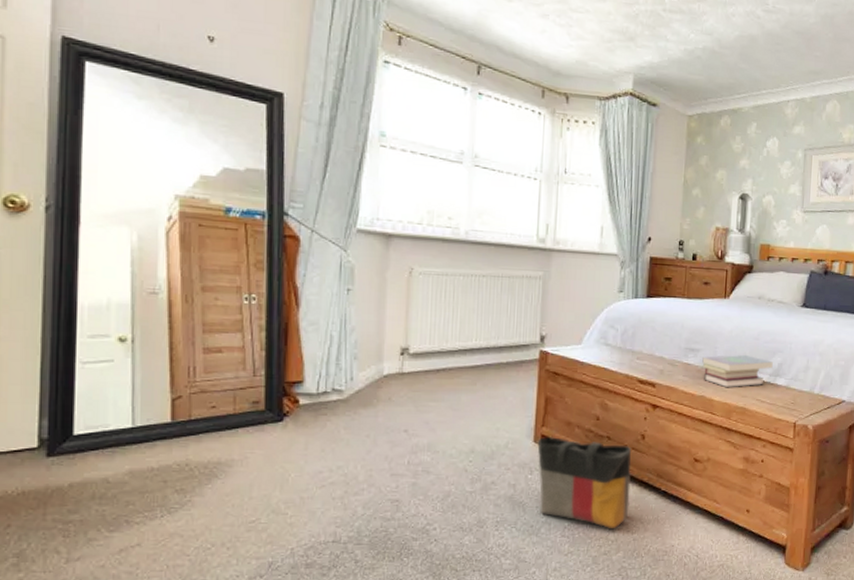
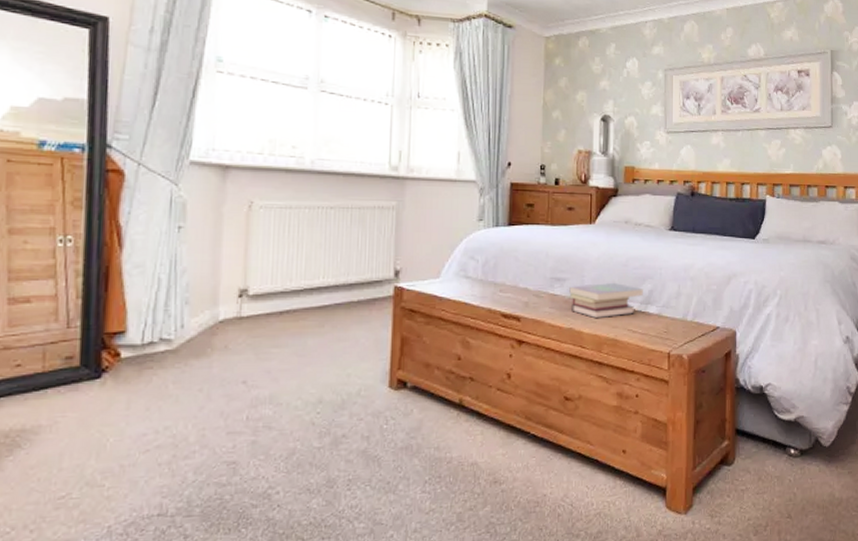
tote bag: present [537,437,631,528] -> none [393,381,497,480]

